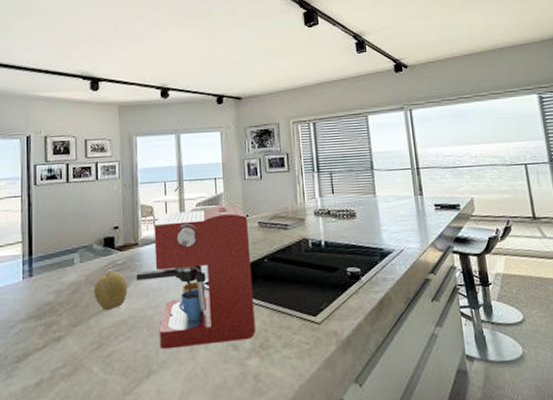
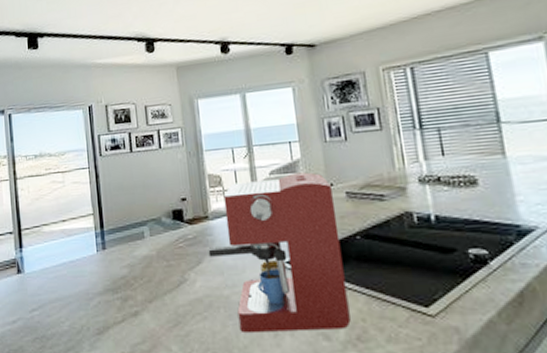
fruit: present [93,271,128,311] -> none [165,245,201,288]

